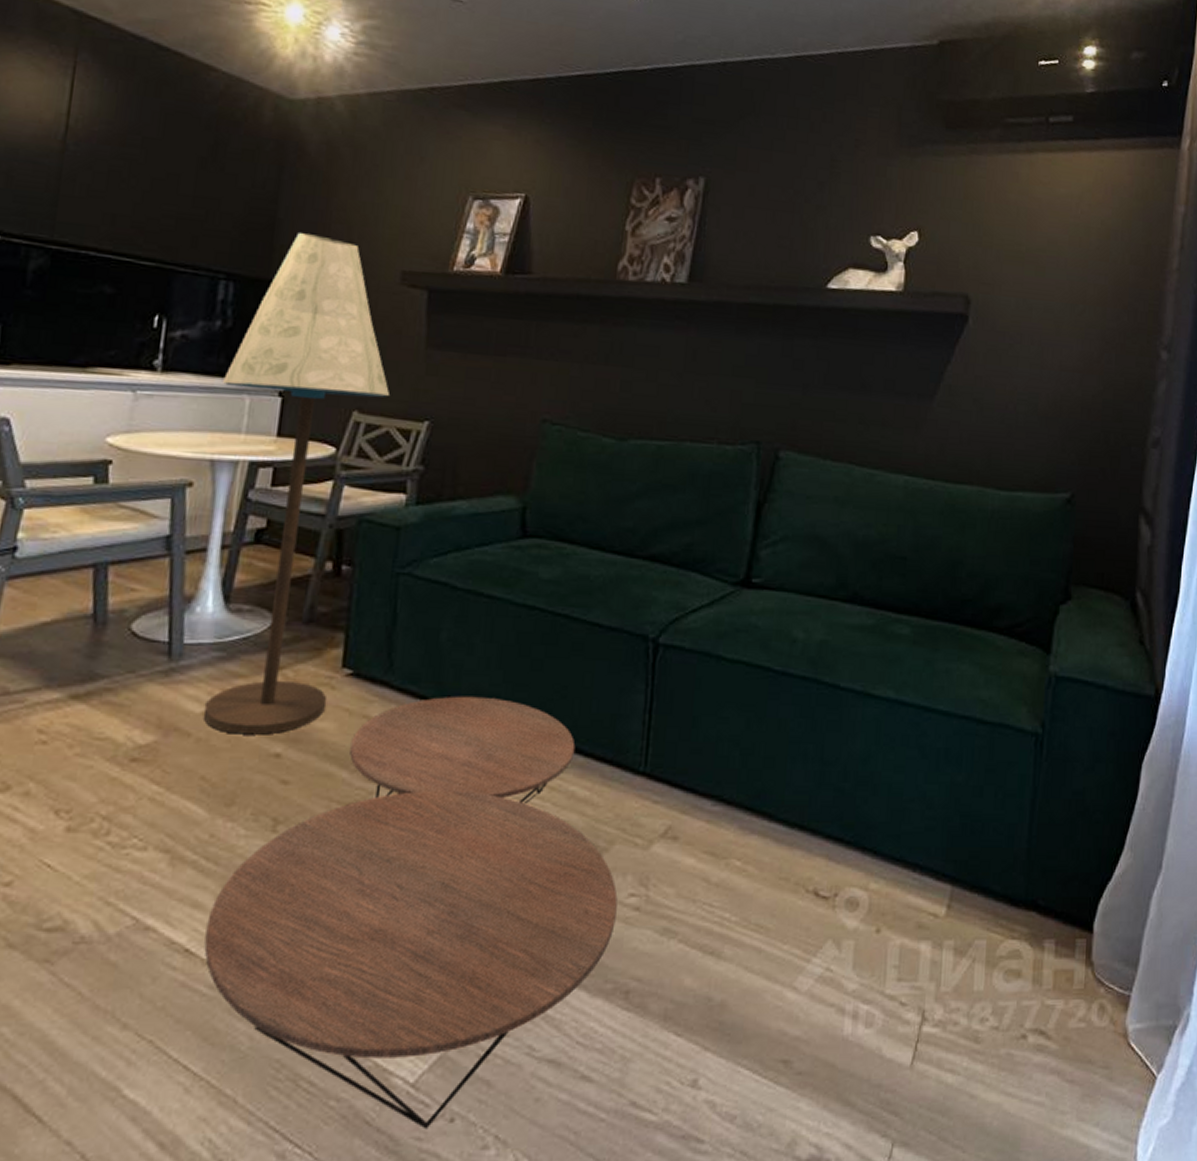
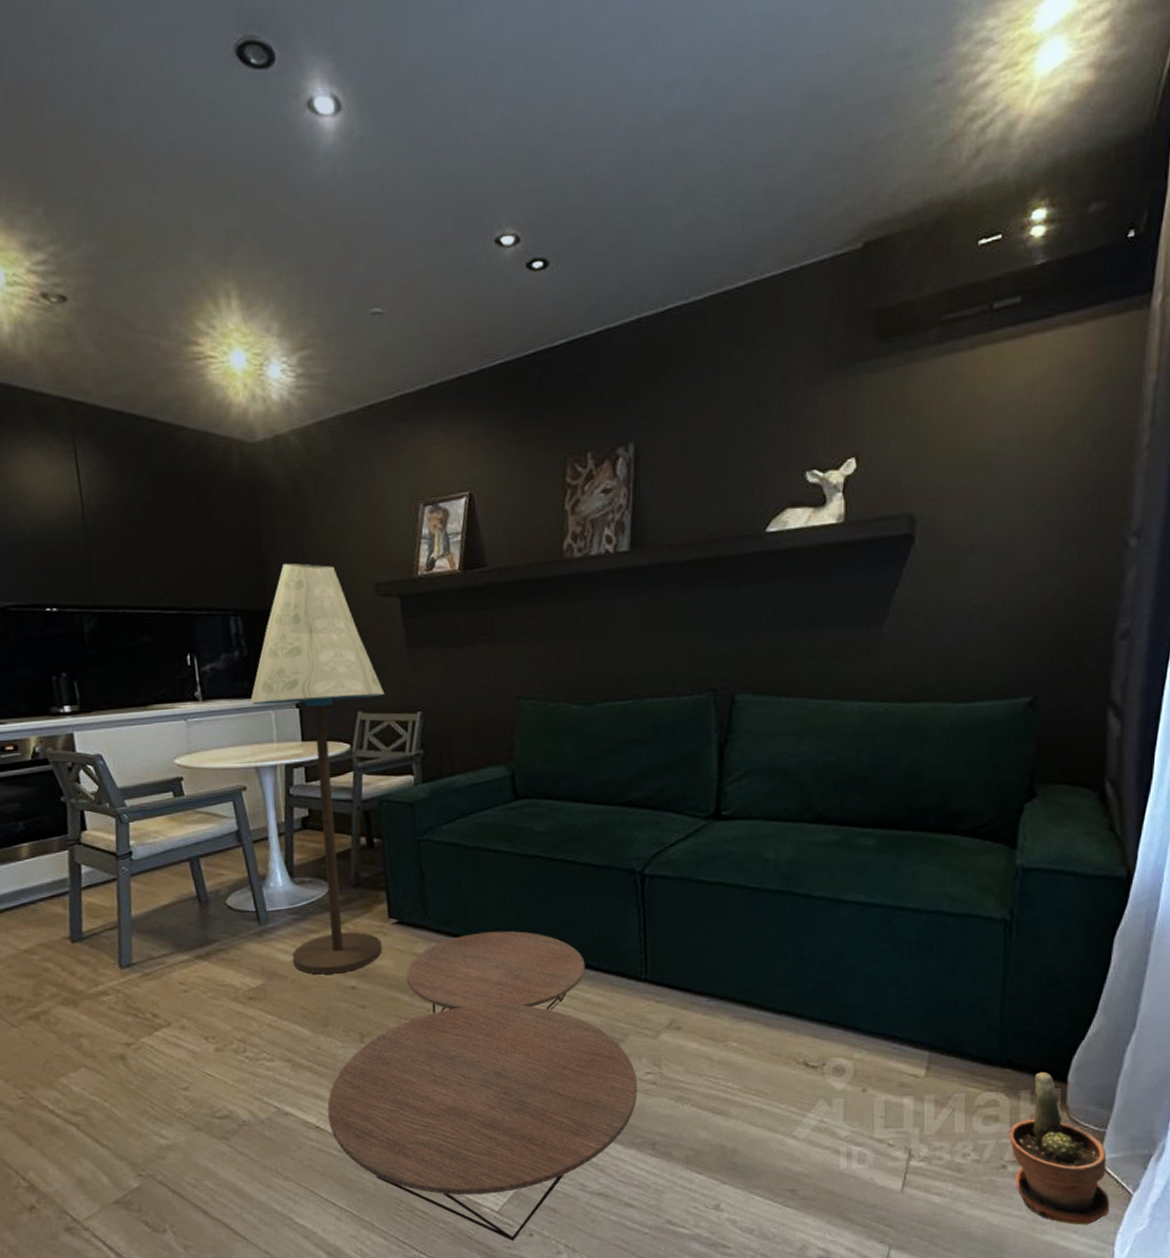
potted plant: none [1031,917,1134,1116] -> present [1009,1072,1110,1225]

